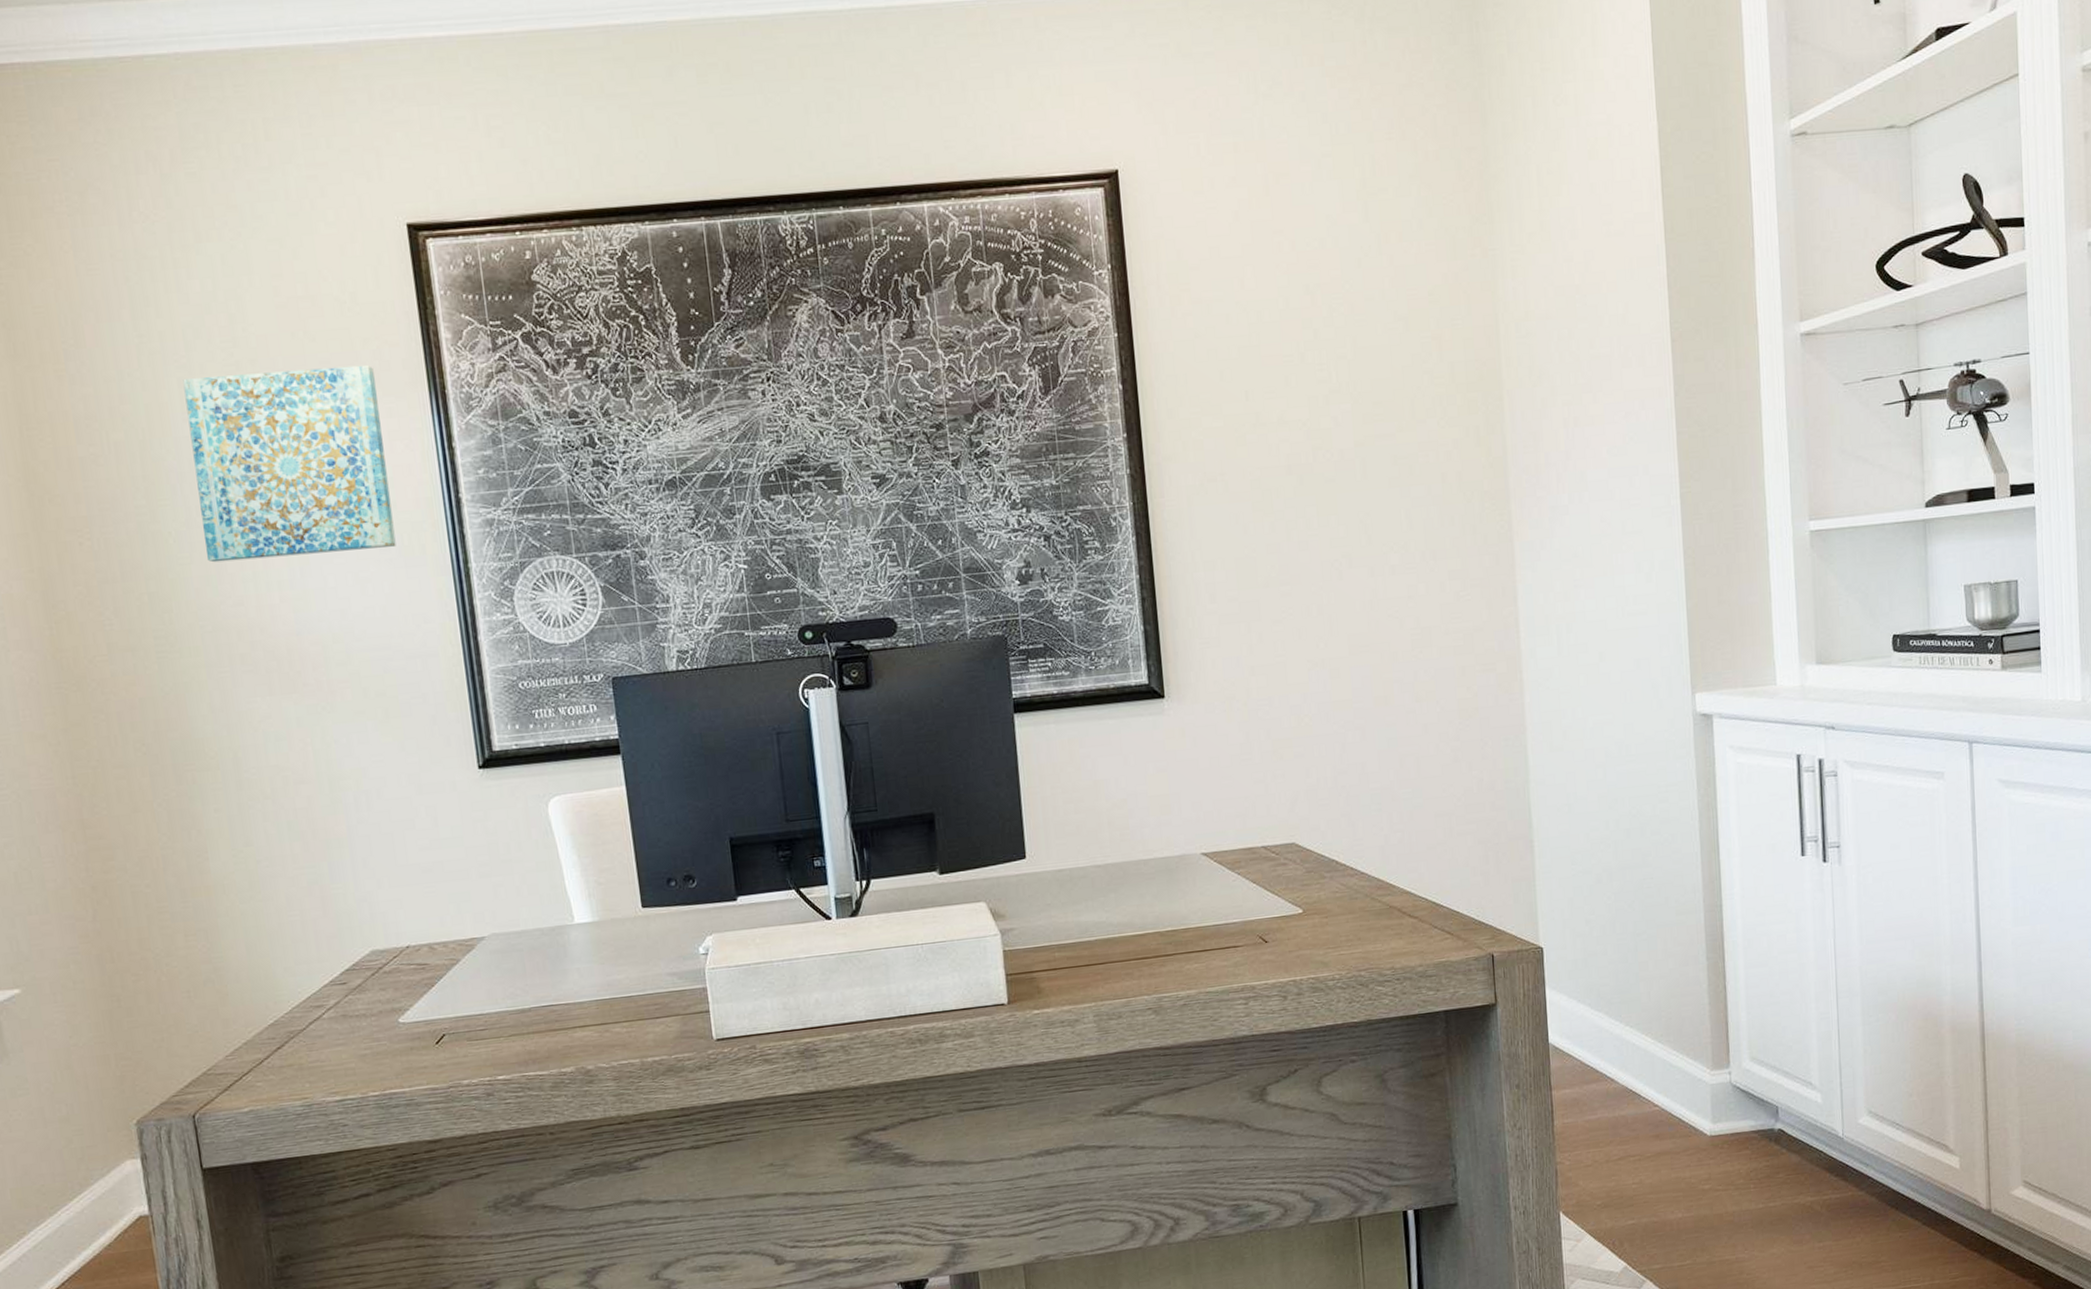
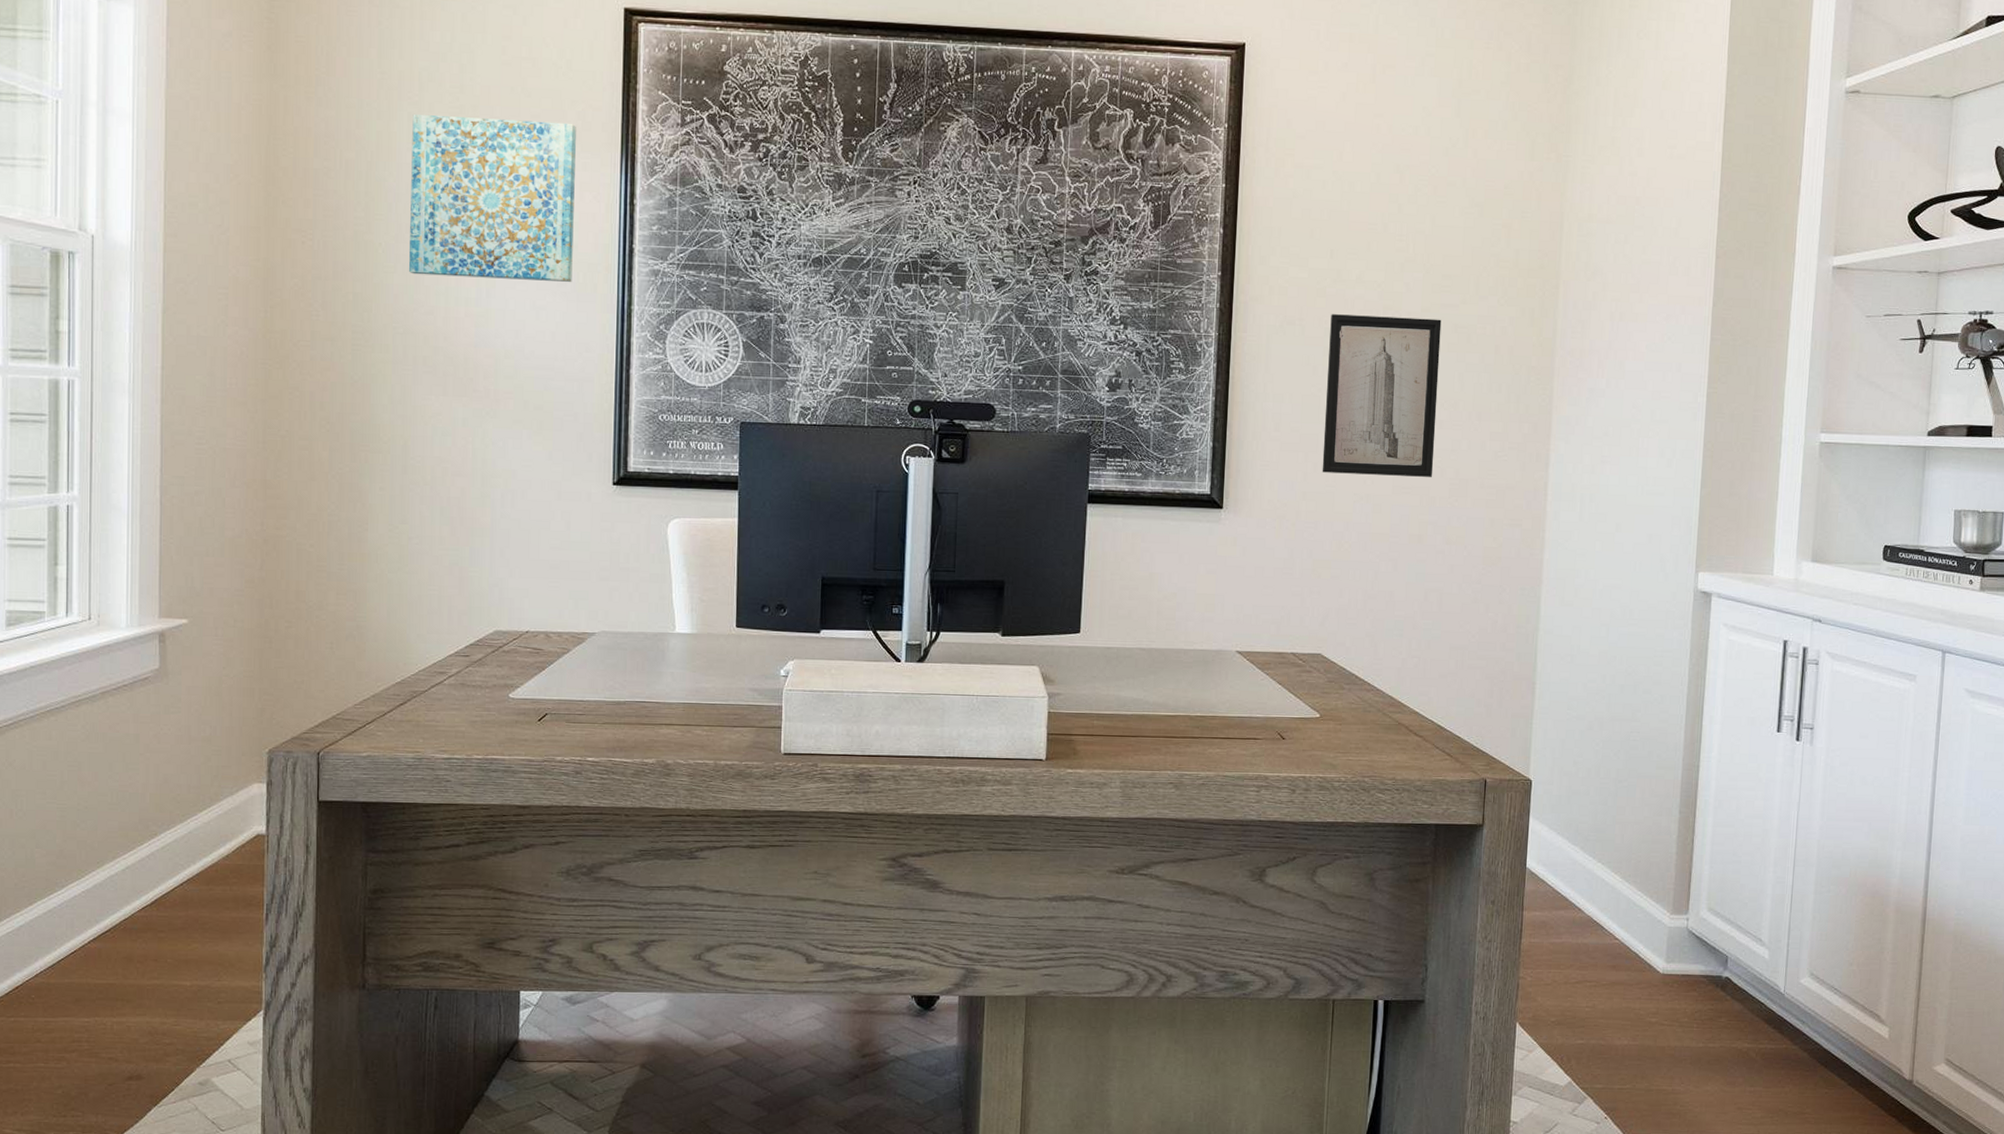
wall art: none [1255,452,1391,642] -> present [1322,314,1442,477]

